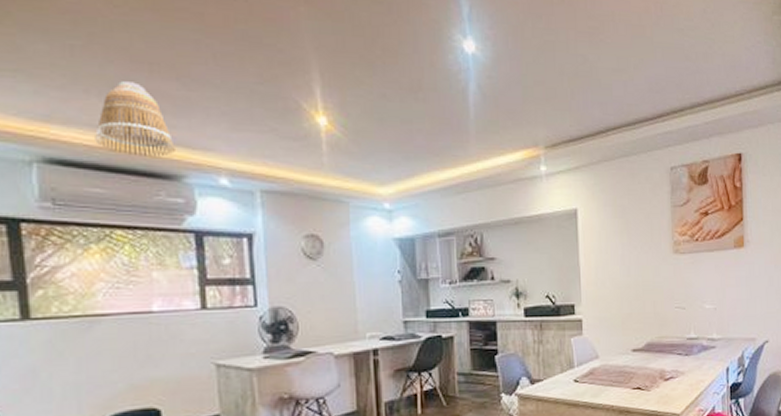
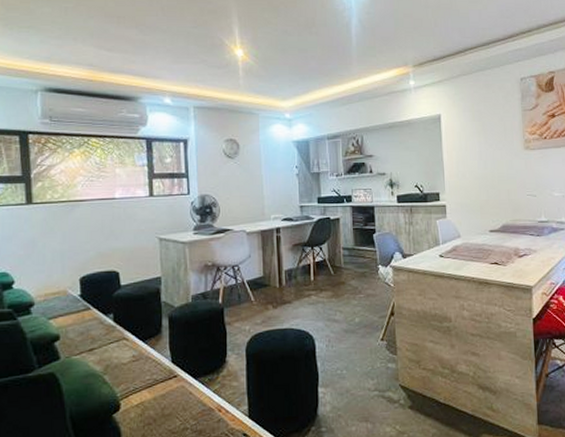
lamp shade: present [95,81,175,157] -> none [79,31,134,84]

